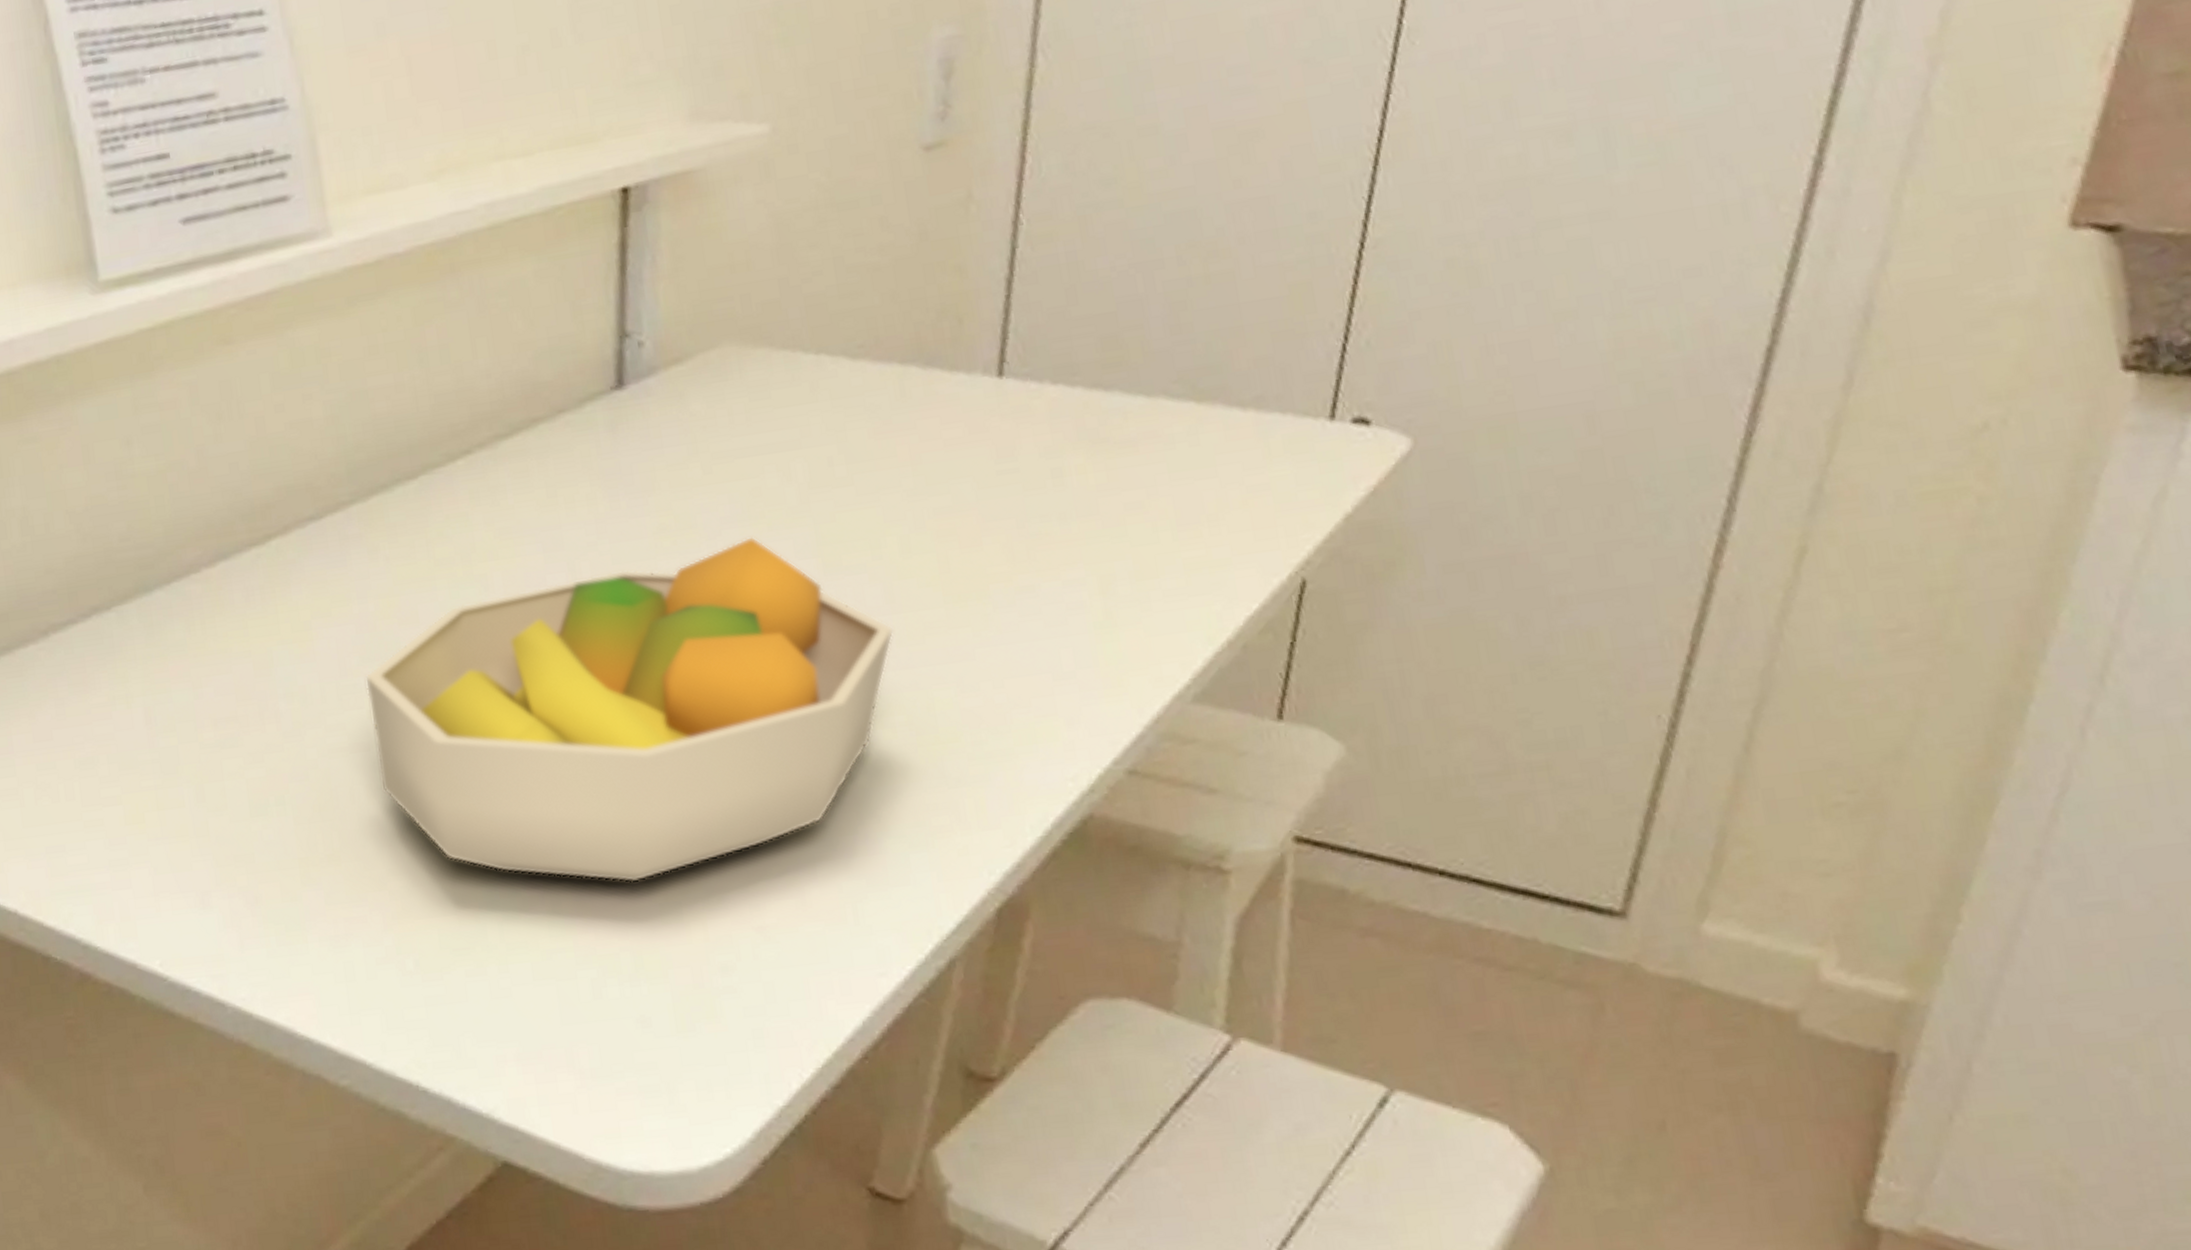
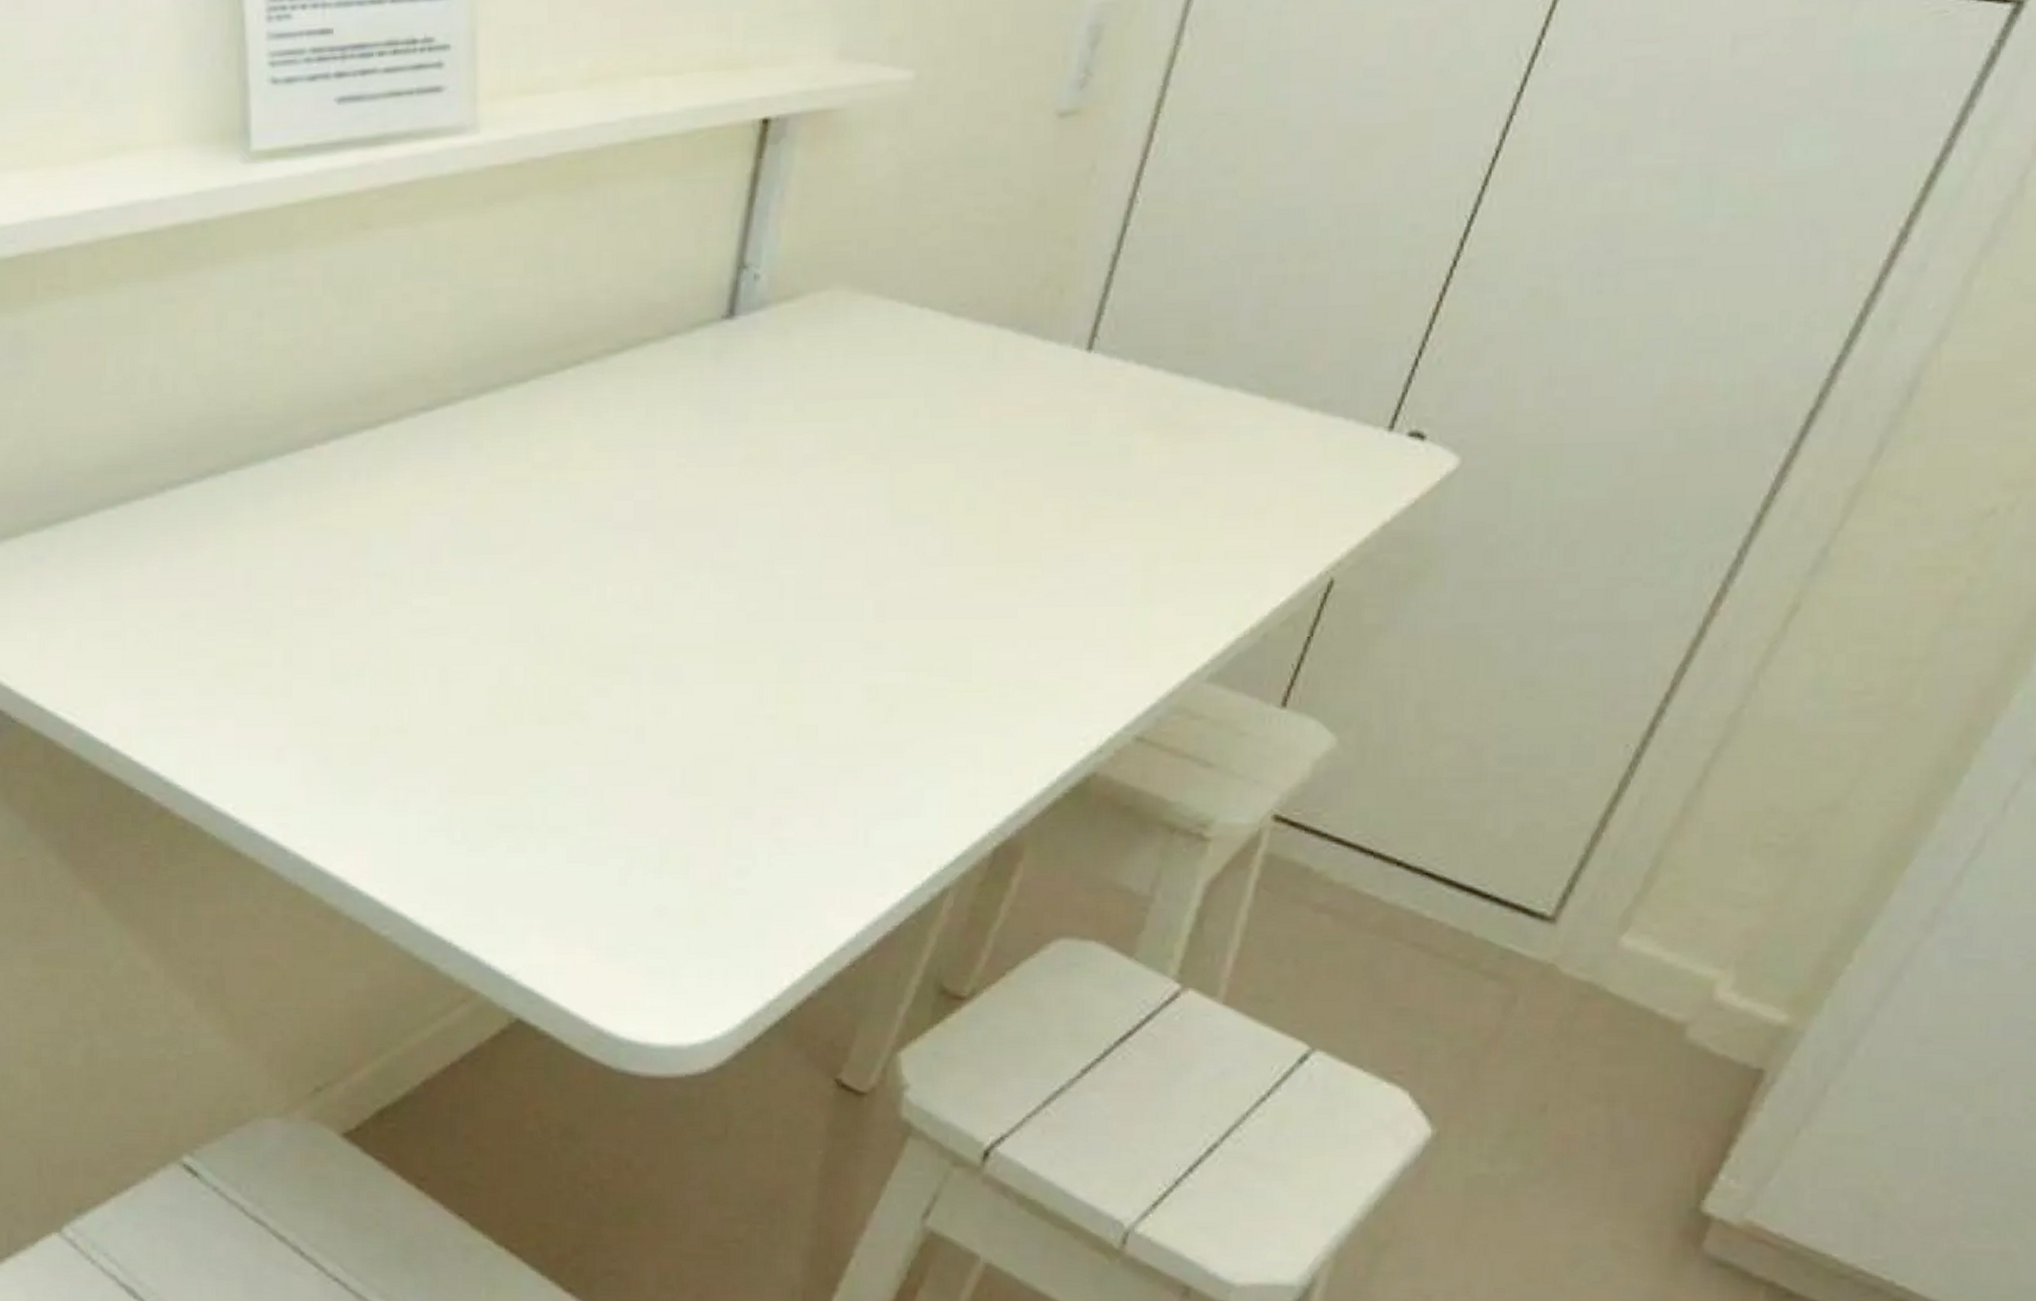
fruit bowl: present [364,537,894,883] -> none [452,477,947,785]

